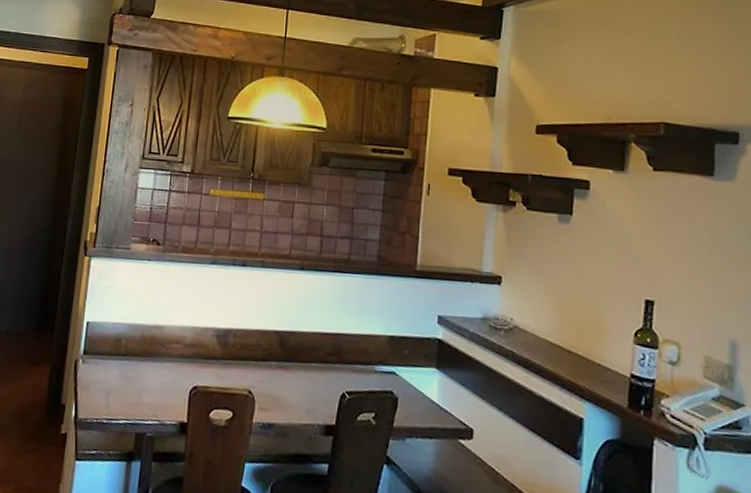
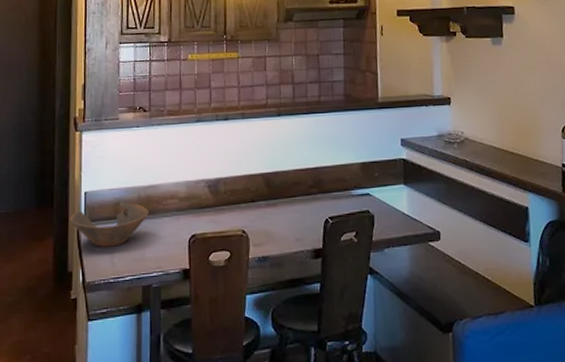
bowl: none [68,340,151,386] -> present [70,203,149,247]

